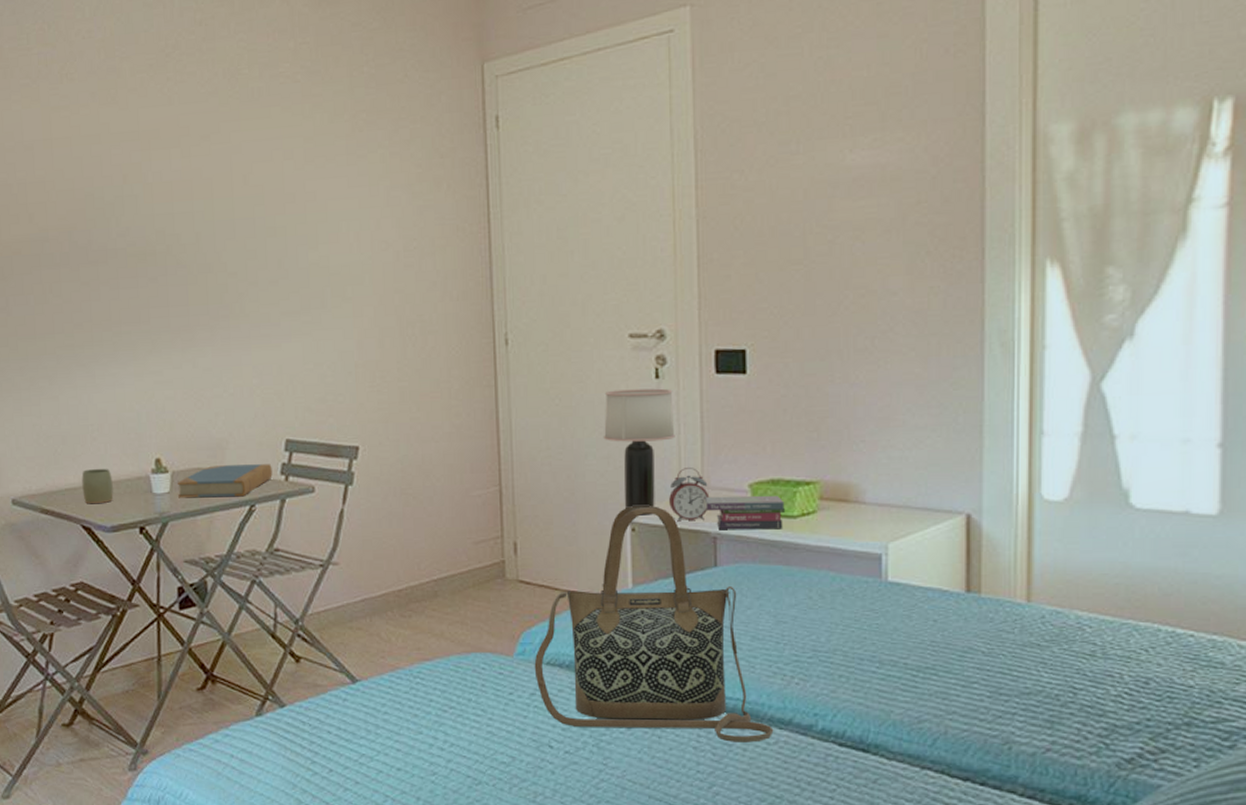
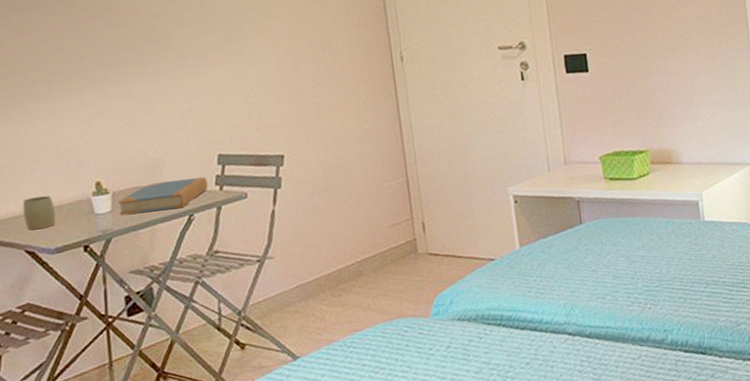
handbag: present [534,506,774,744] -> none [447,181,637,370]
table lamp: present [603,388,675,516] -> none [483,87,541,190]
alarm clock: present [669,468,710,522] -> none [541,148,571,192]
books: present [702,495,786,530] -> none [566,163,628,194]

